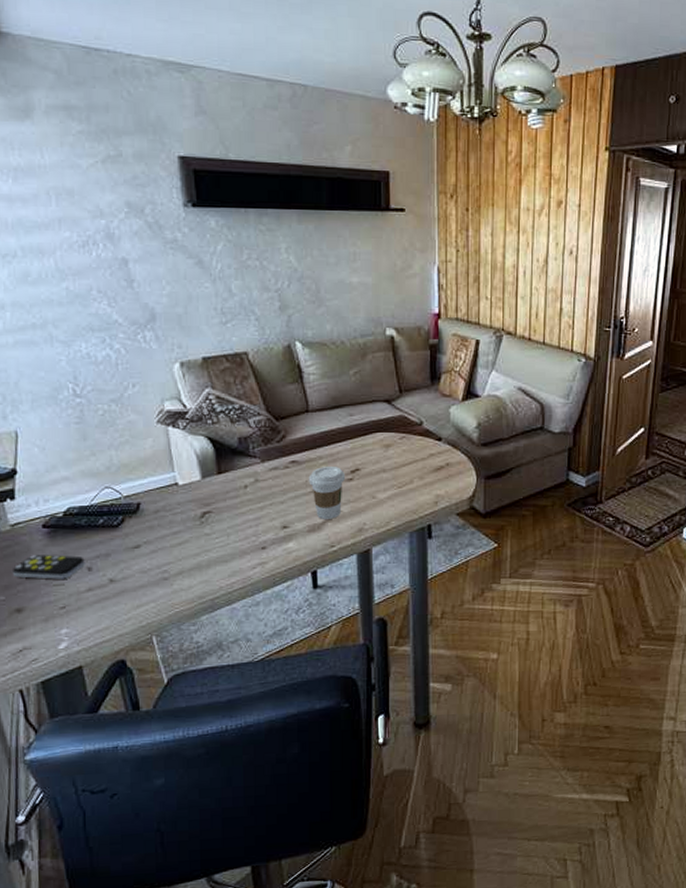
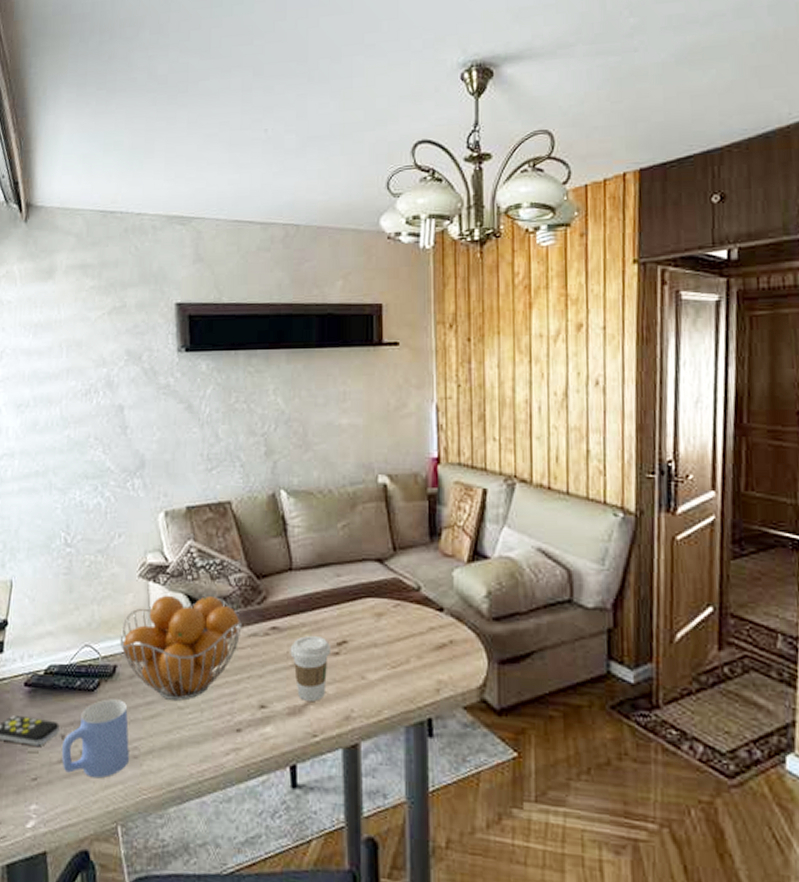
mug: none [90,532,159,600] -> present [62,699,129,779]
fruit basket: none [141,438,263,528] -> present [119,595,242,701]

